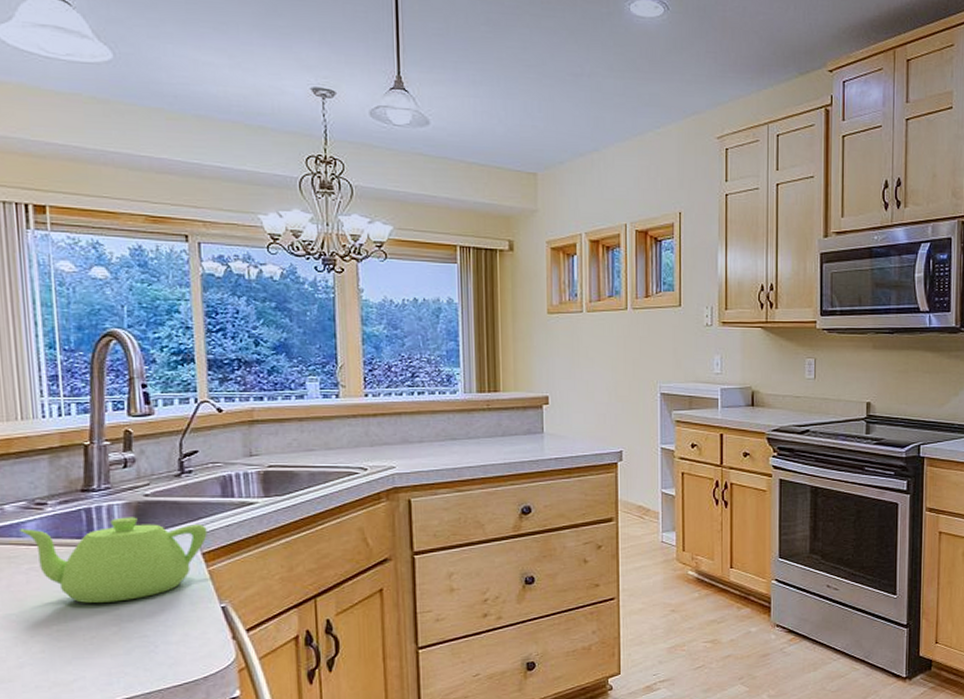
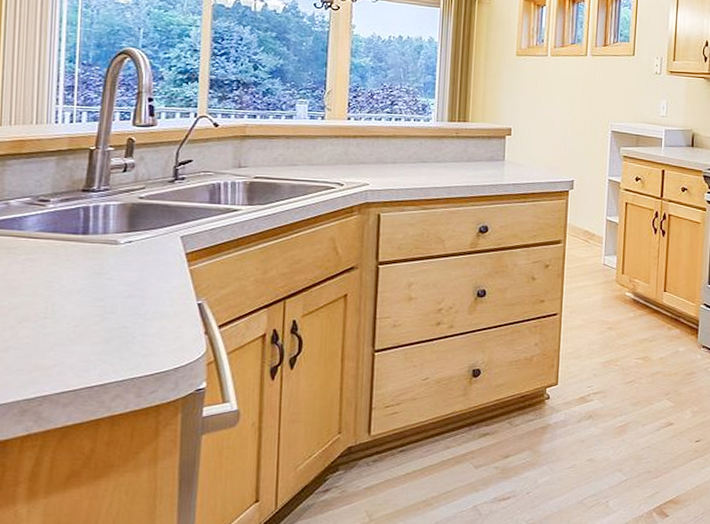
teapot: present [20,517,207,604] -> none [22,216,193,295]

